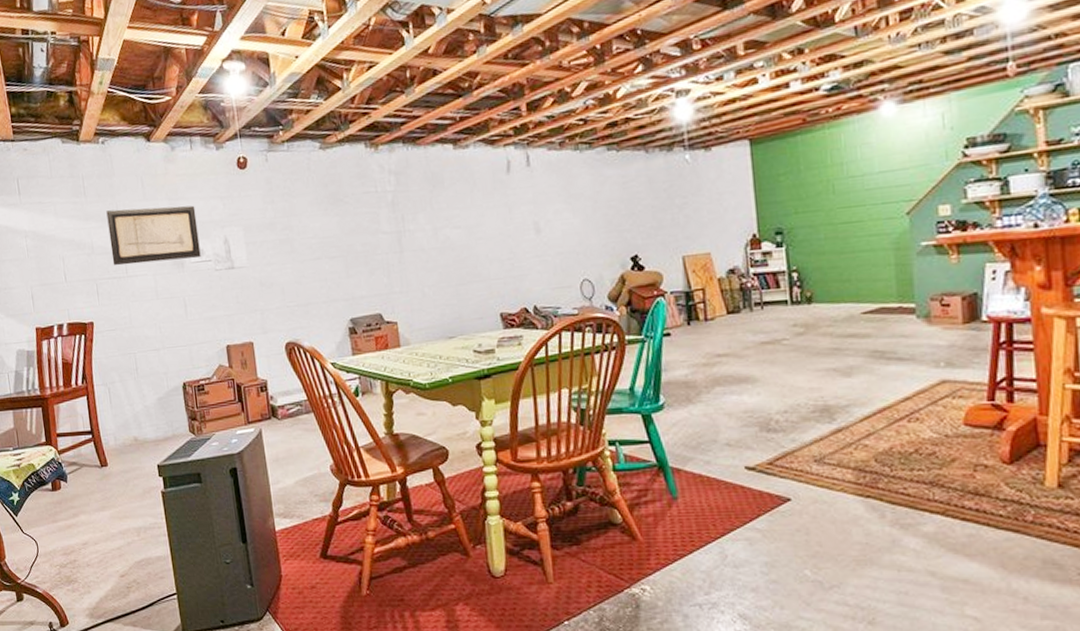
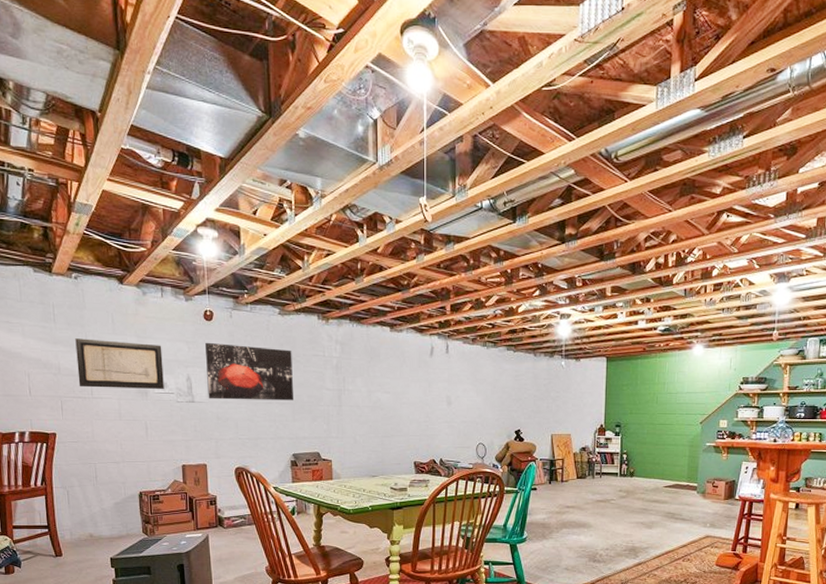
wall art: none [241,190,345,263] -> present [205,342,293,401]

